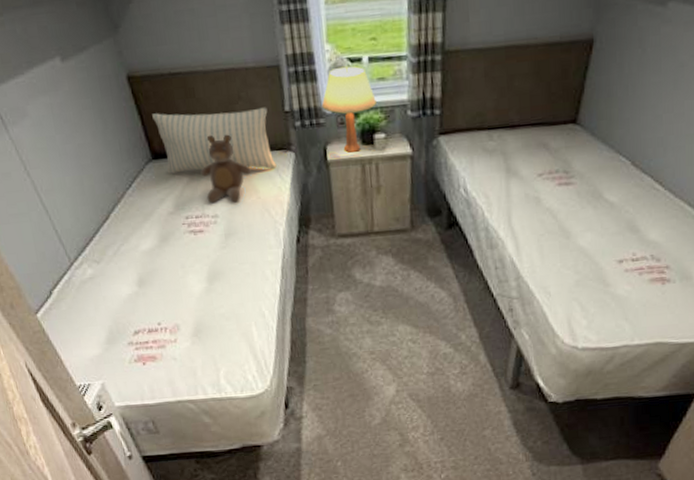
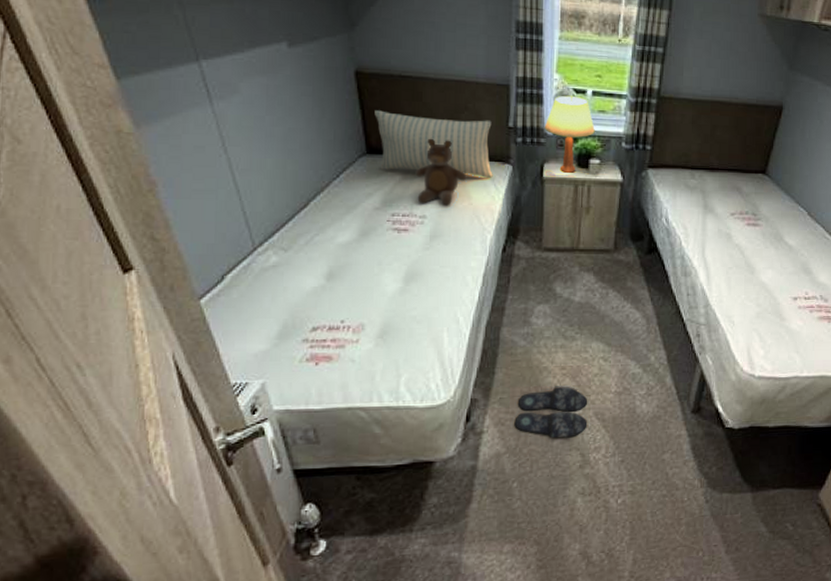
slippers: none [331,370,403,420] -> present [514,386,588,439]

